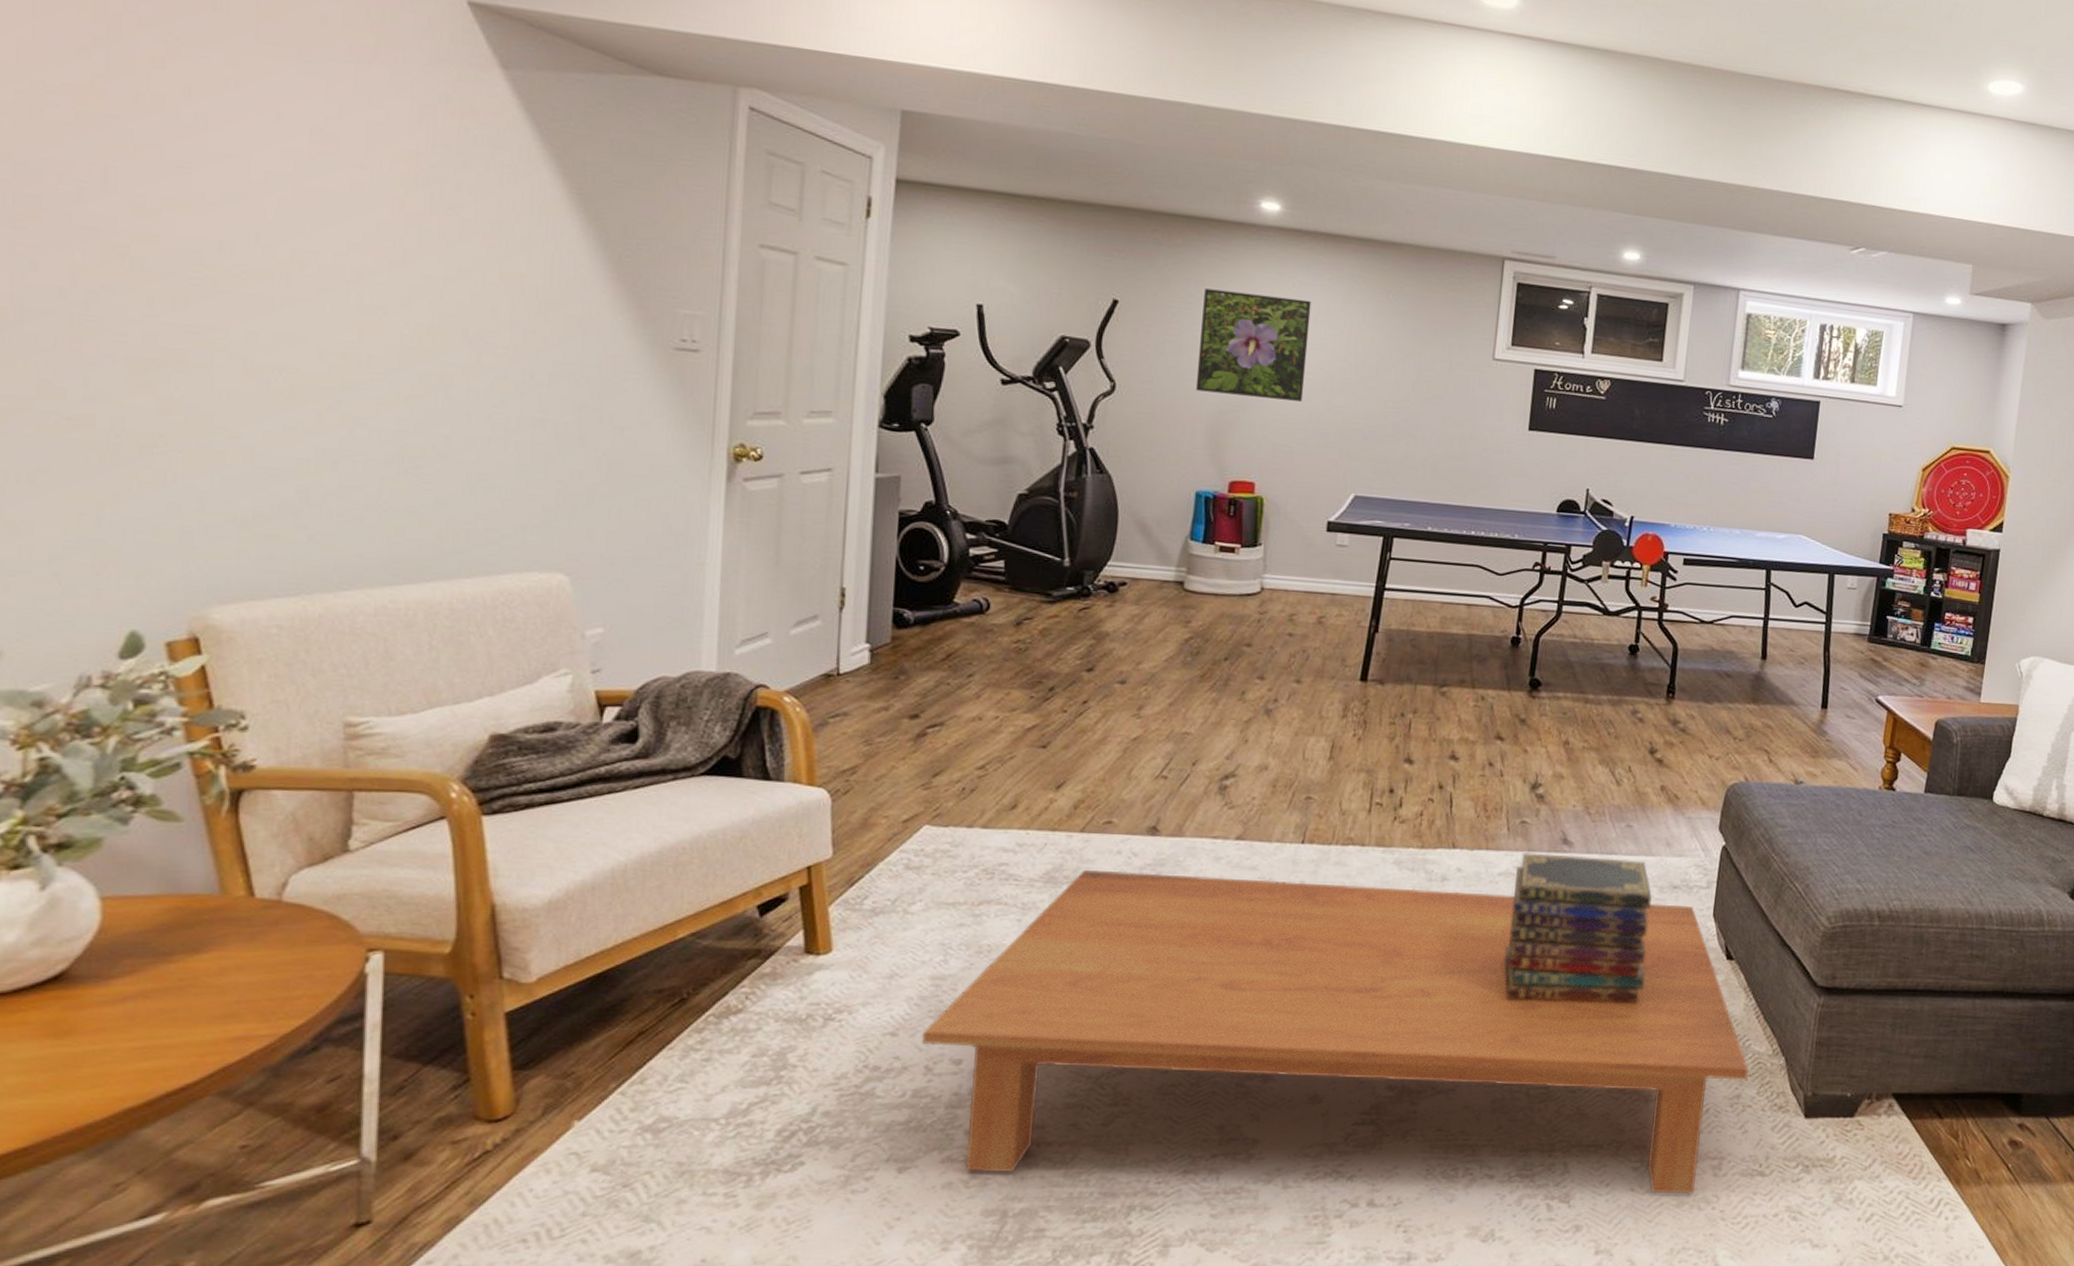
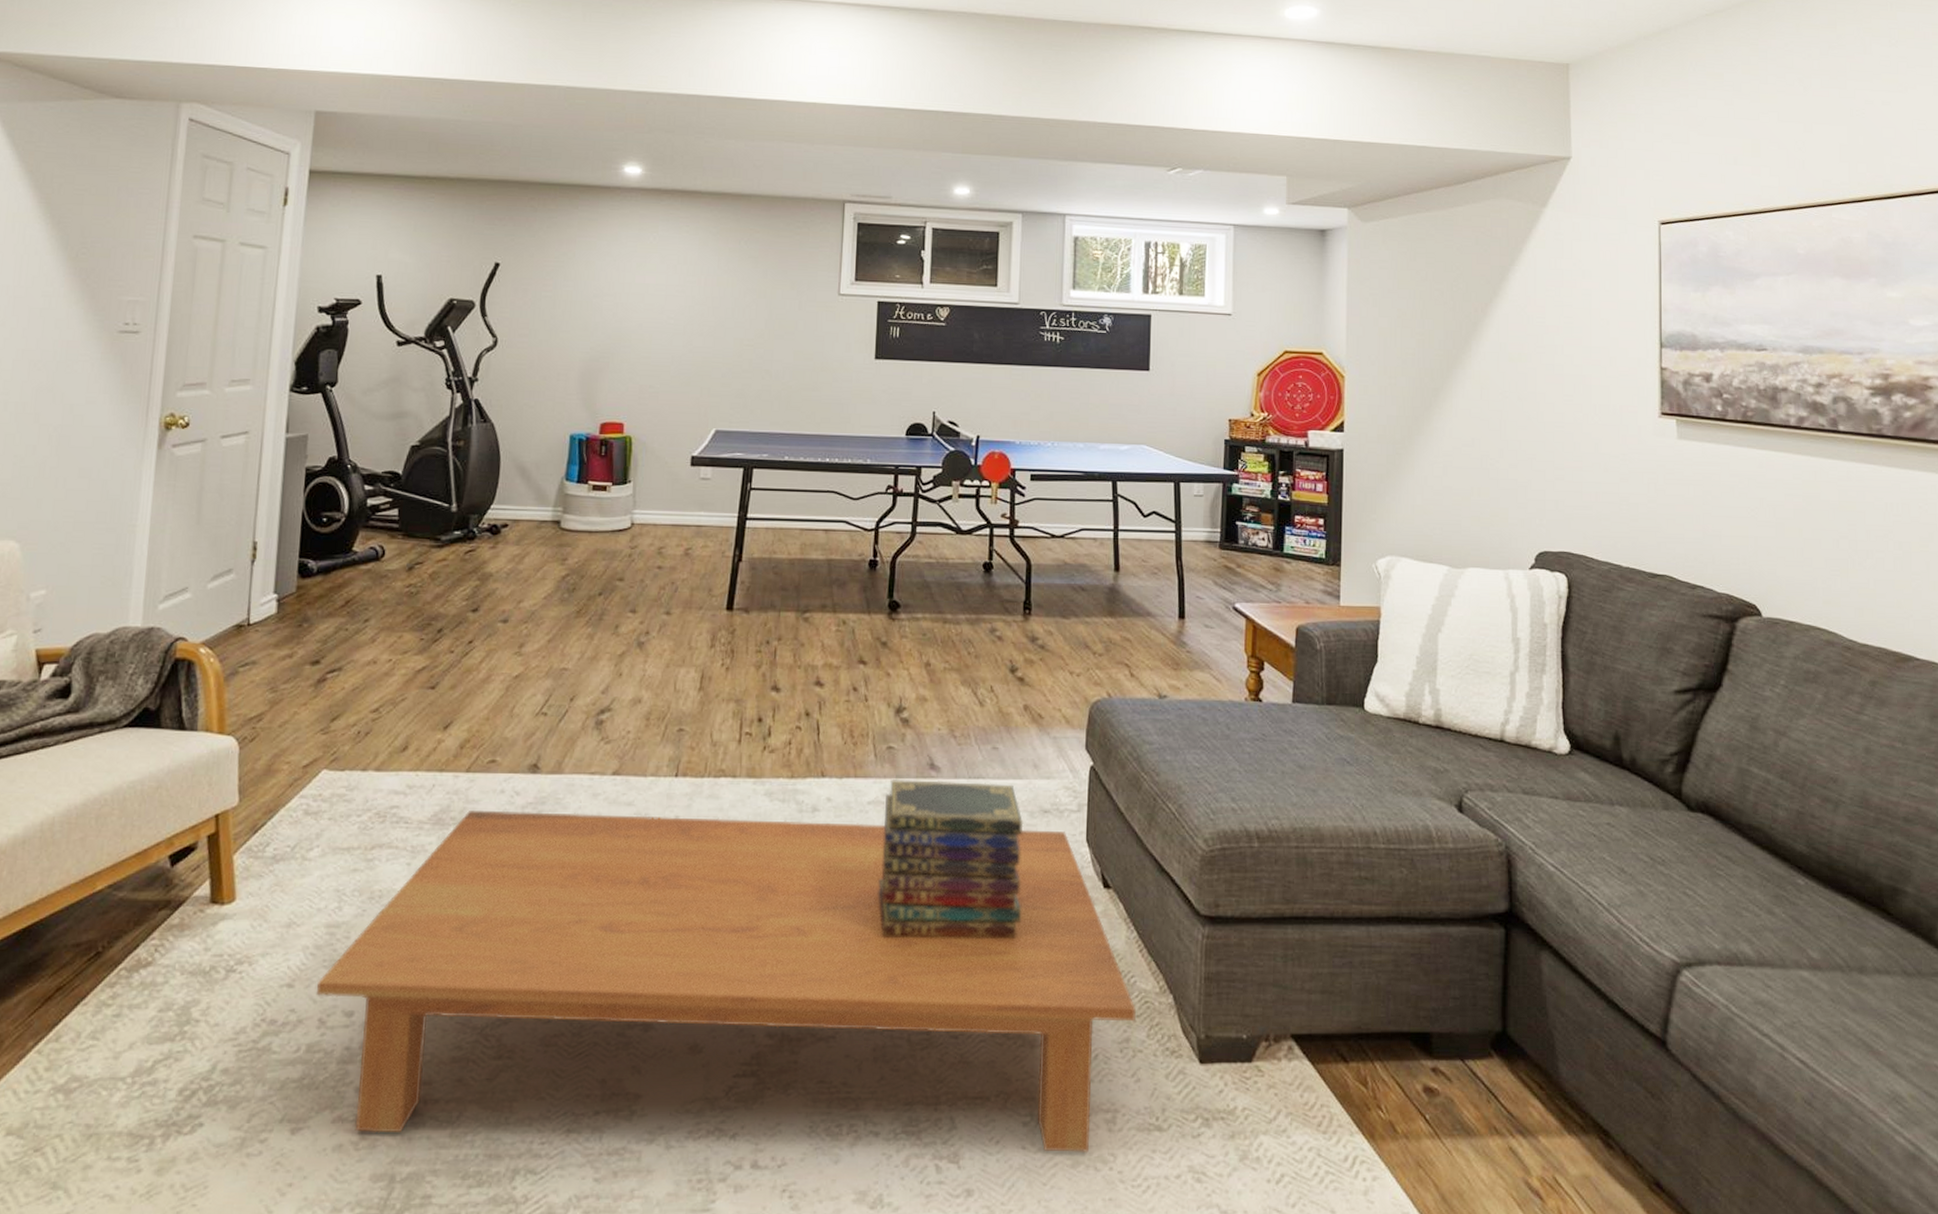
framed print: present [1195,288,1312,401] -> none [568,247,671,345]

